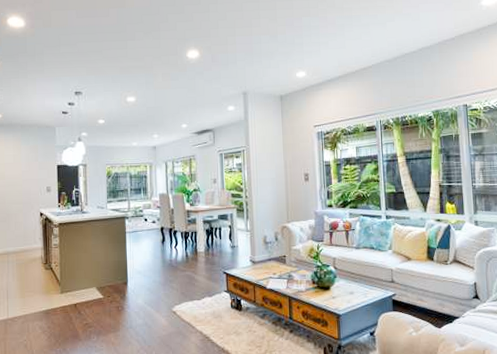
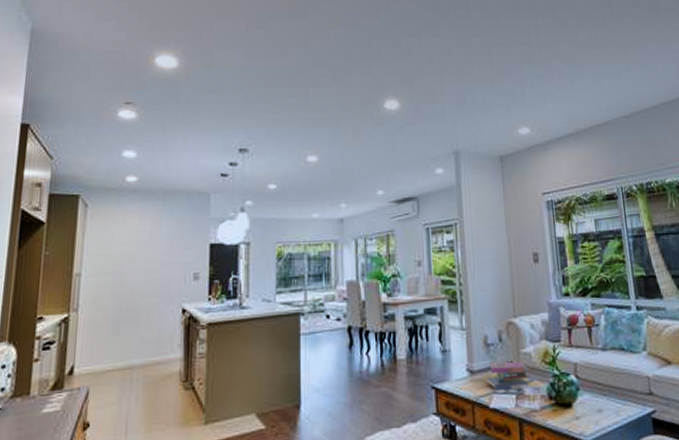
books: none [265,255,296,276] -> present [486,361,527,390]

